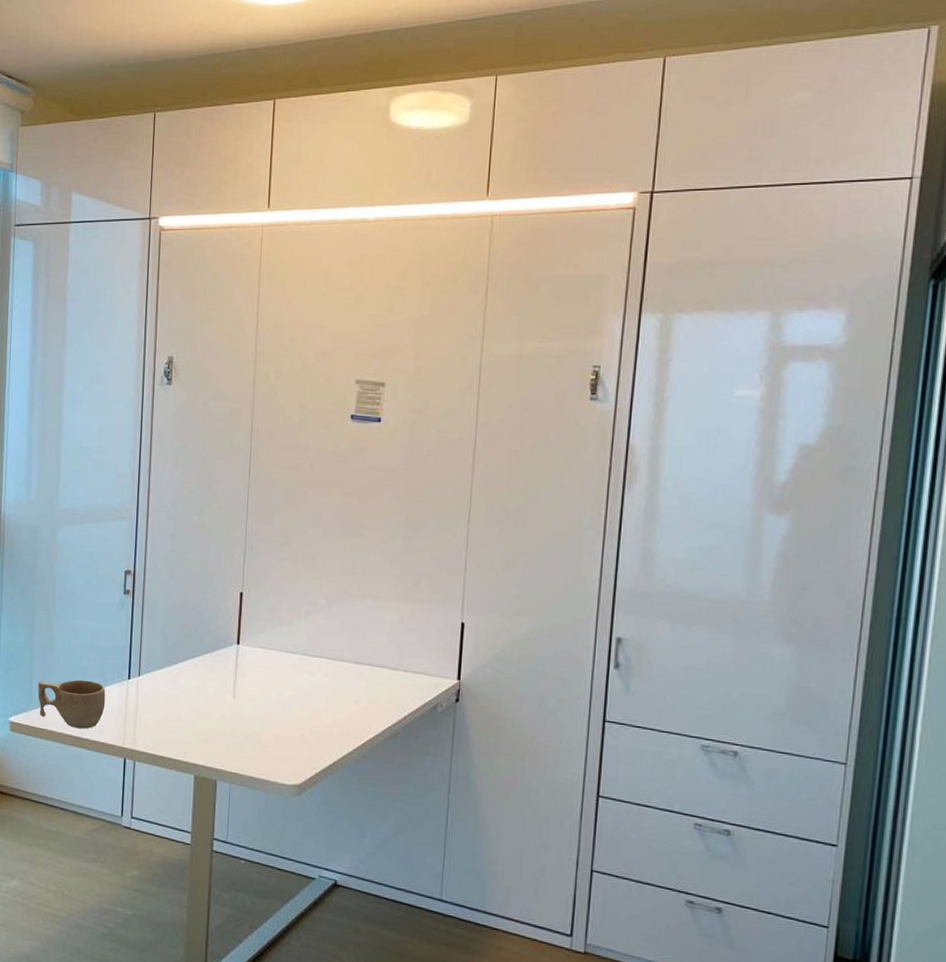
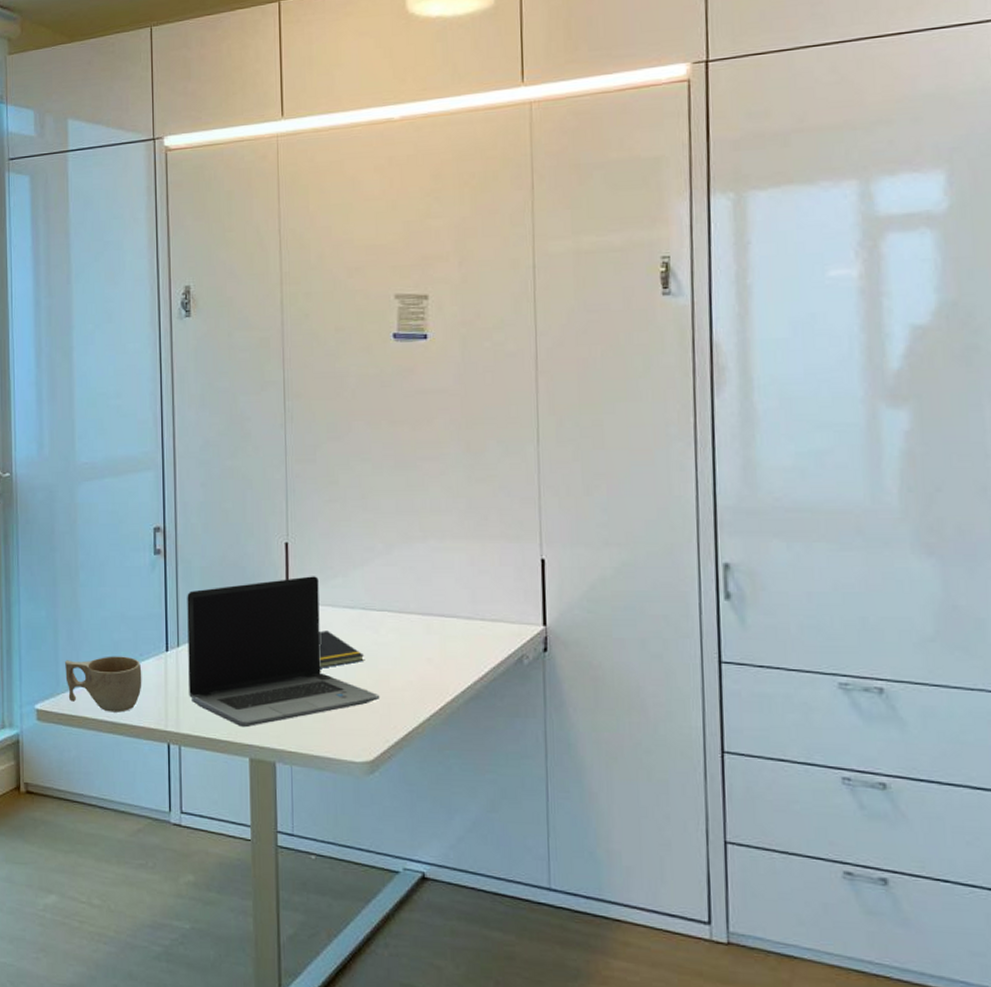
laptop computer: none [146,623,312,749] -> present [187,576,380,728]
notepad: none [261,670,301,703] -> present [319,630,364,668]

